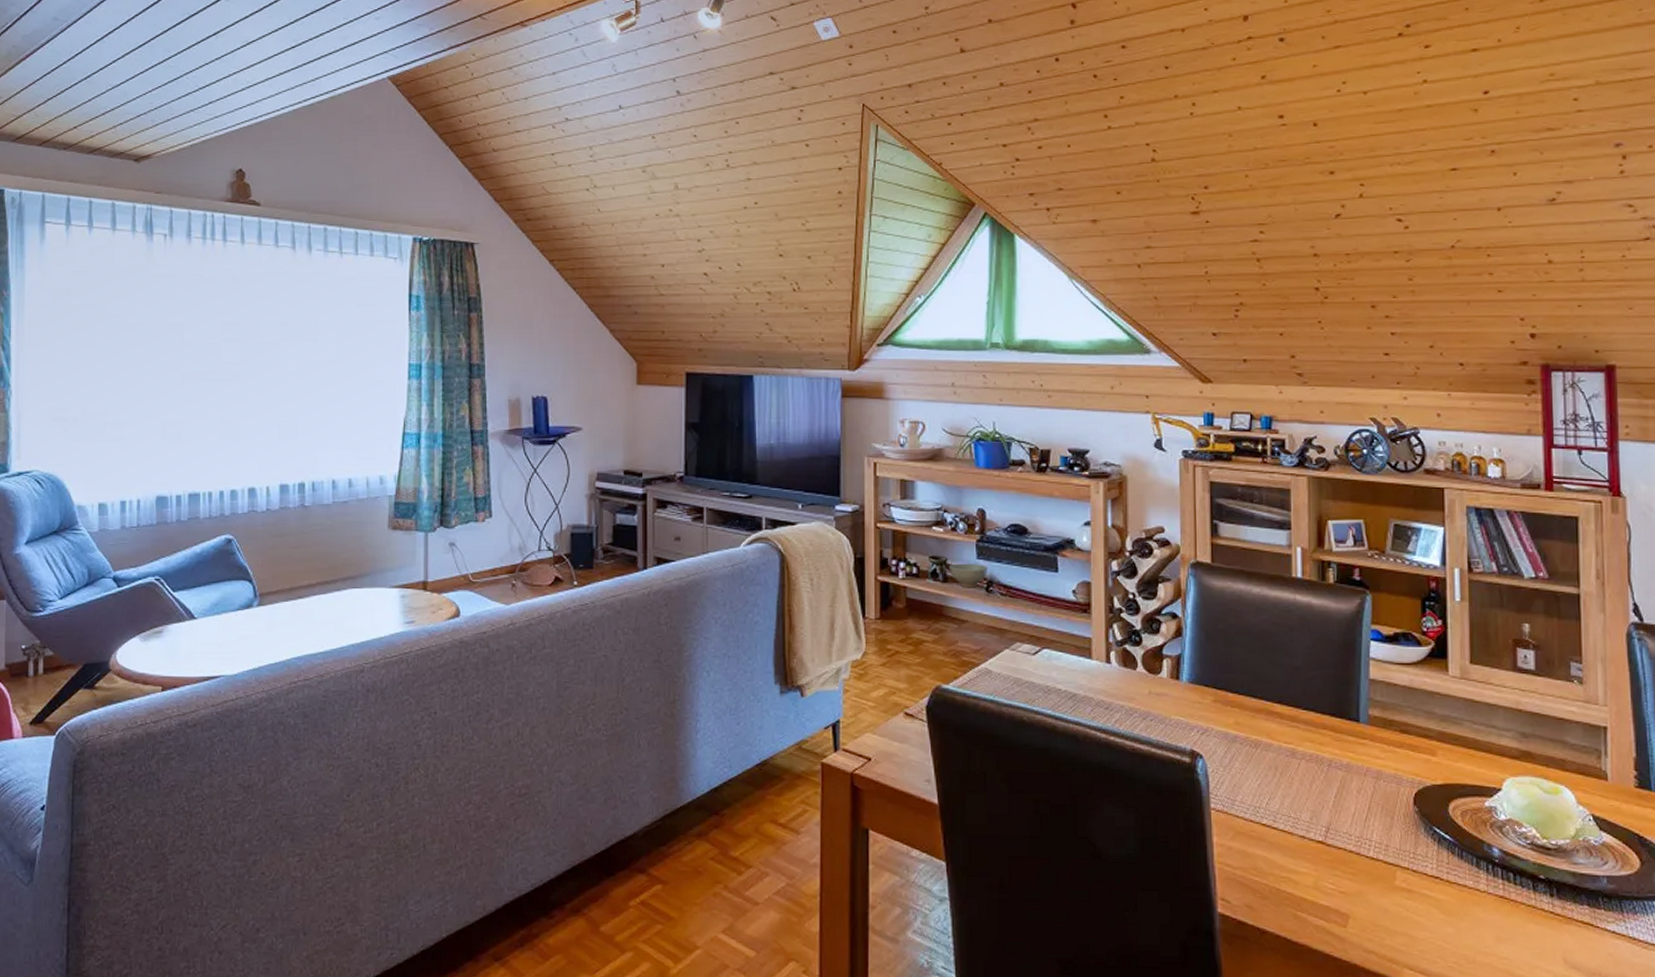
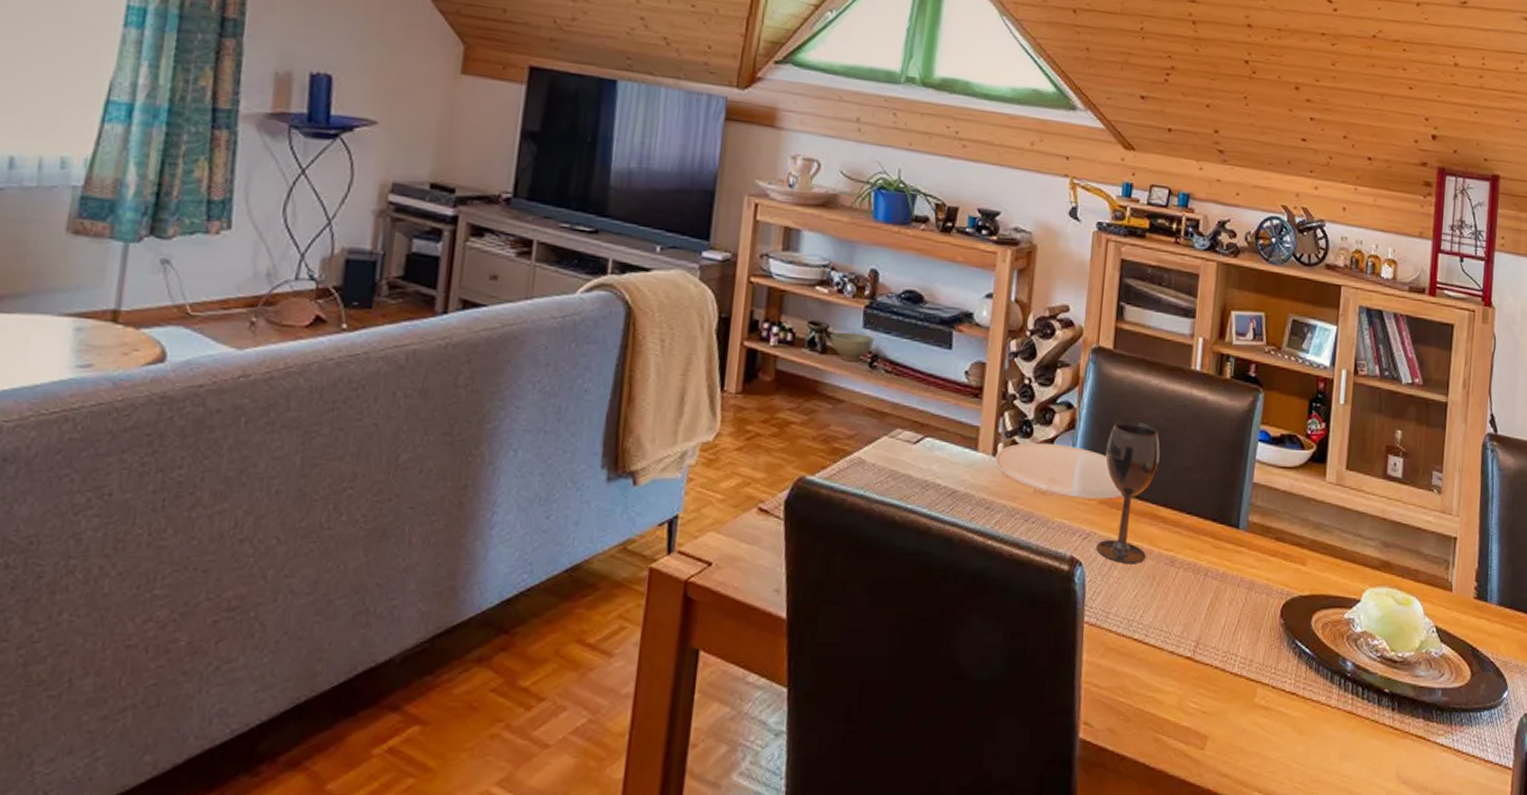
plate: none [1108,649,1237,699] -> present [994,442,1124,500]
wine glass: none [1215,626,1271,755] -> present [1096,420,1161,563]

